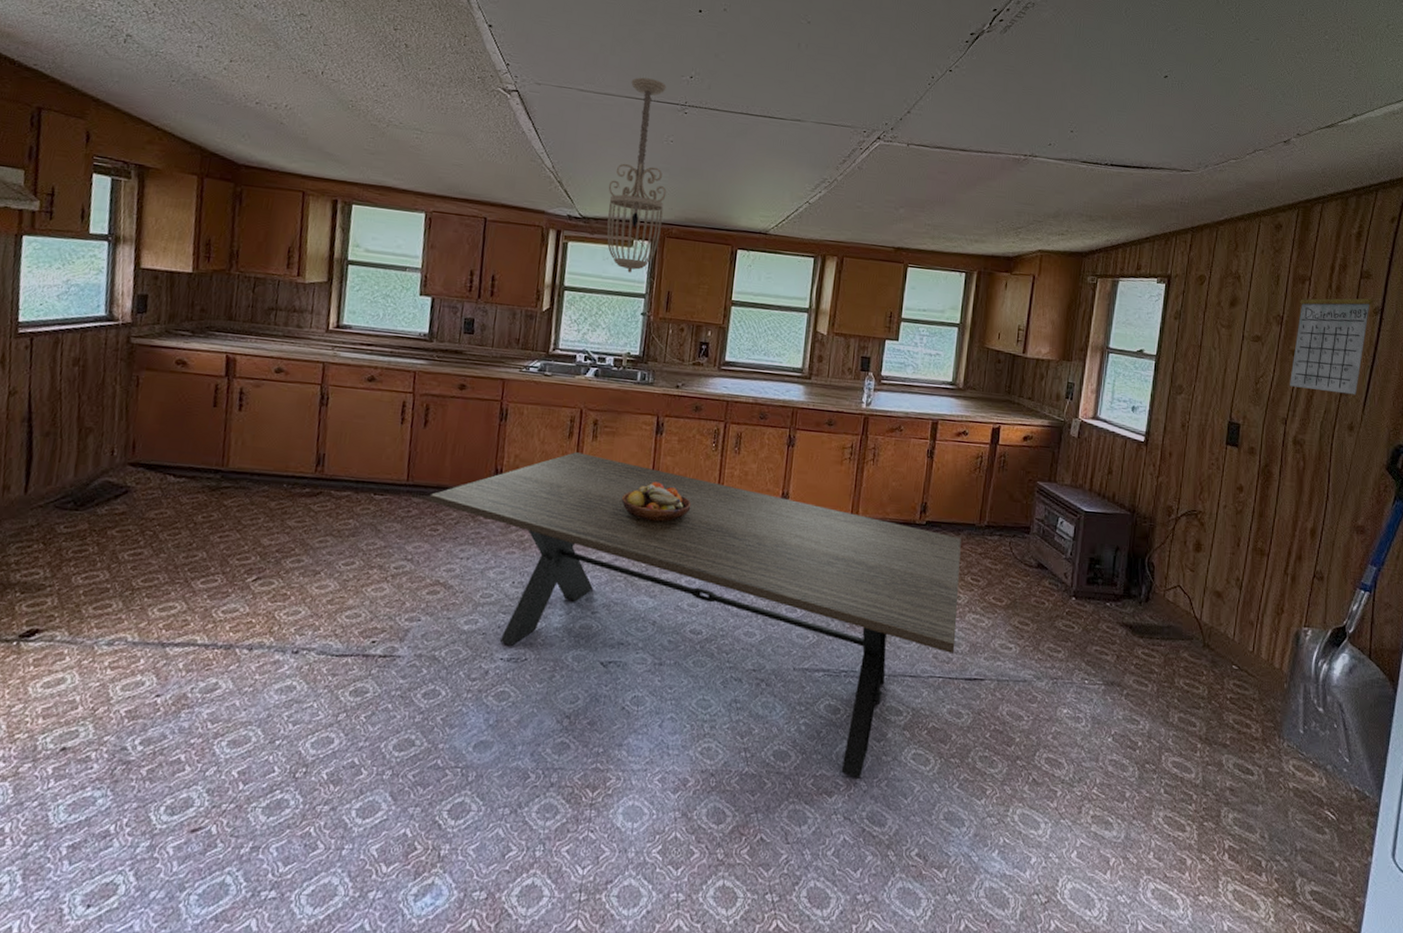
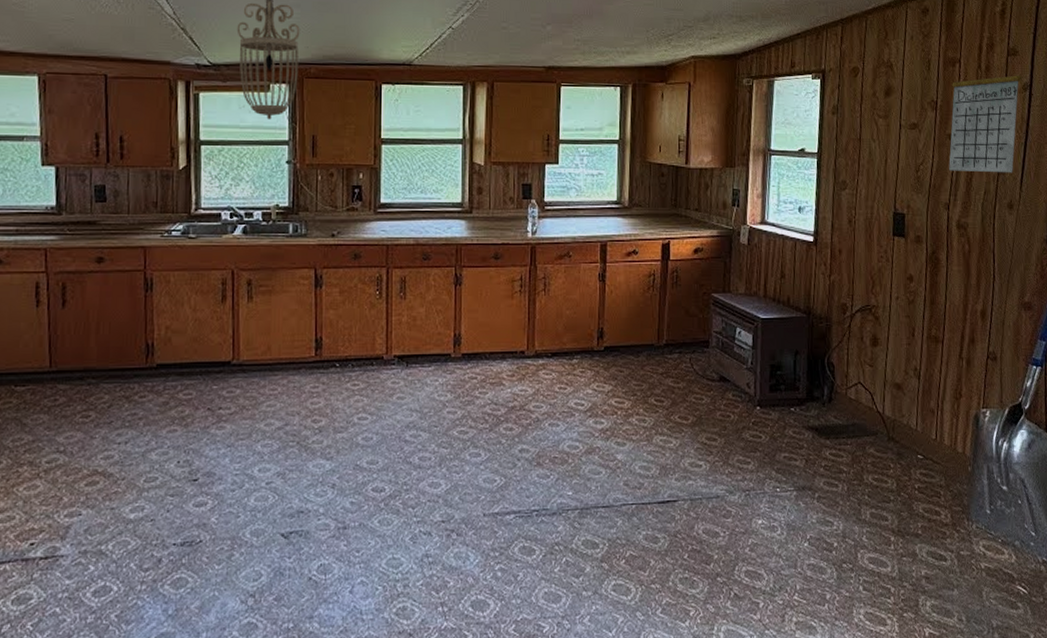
dining table: present [429,452,961,779] -> none [76,316,645,618]
fruit bowl: present [621,481,692,522] -> none [285,338,360,380]

